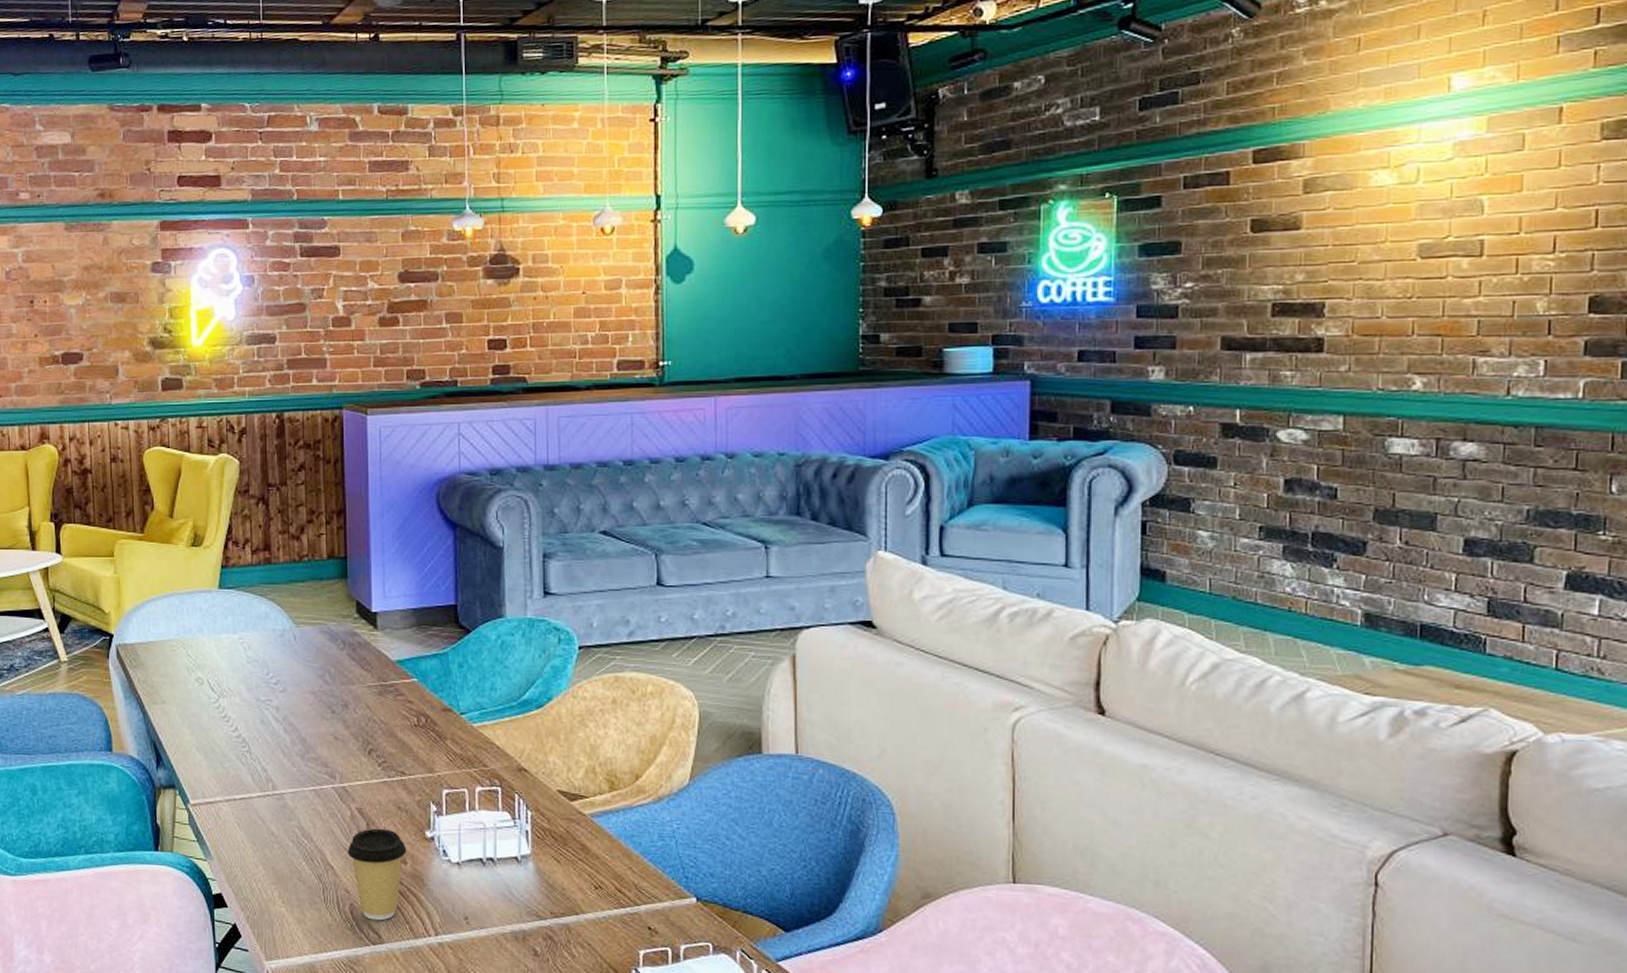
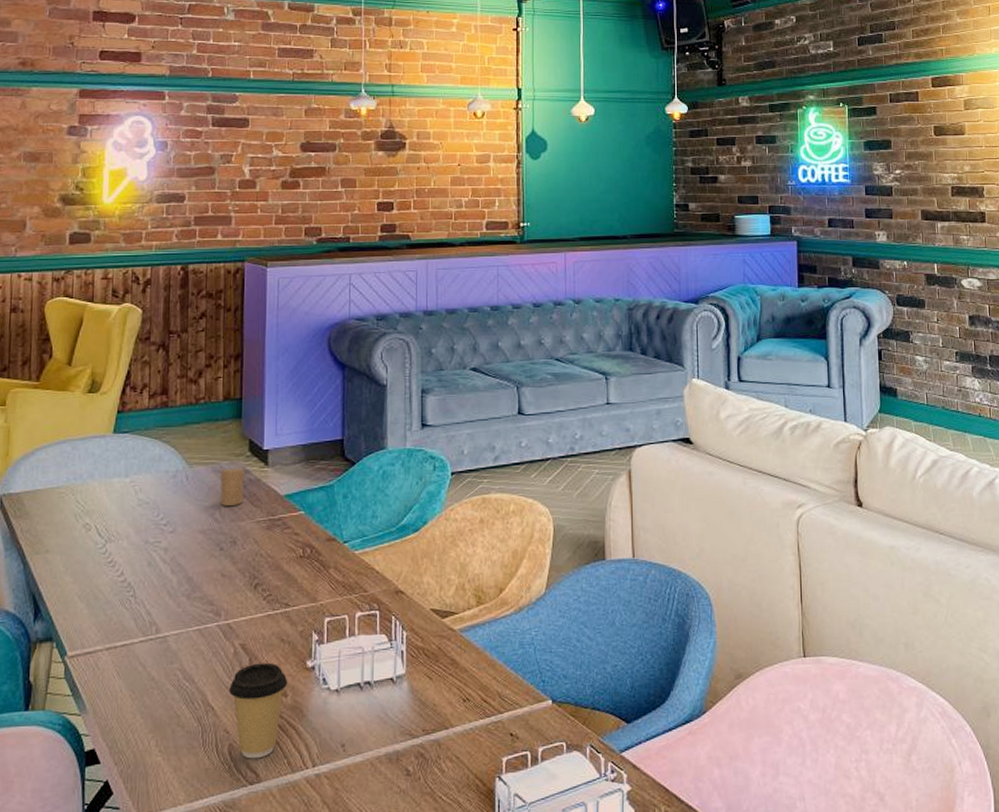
candle: none [327,630,354,668] -> present [219,468,246,506]

